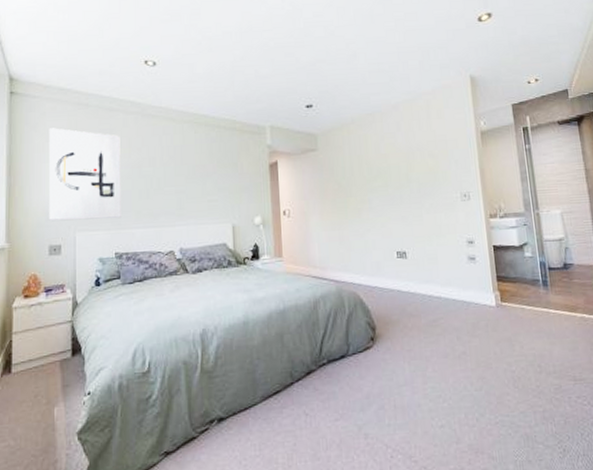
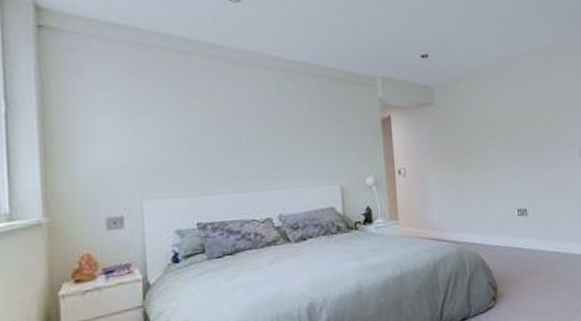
wall art: present [48,128,121,221] -> none [97,73,203,188]

